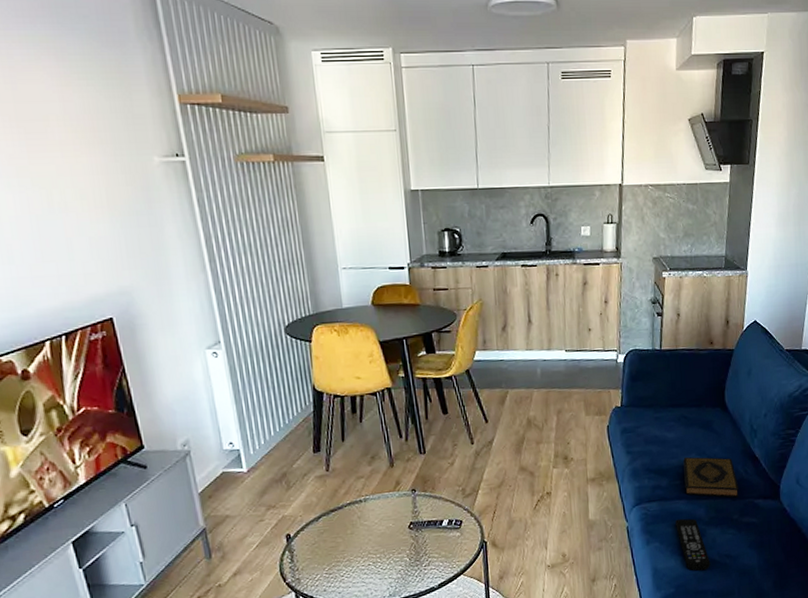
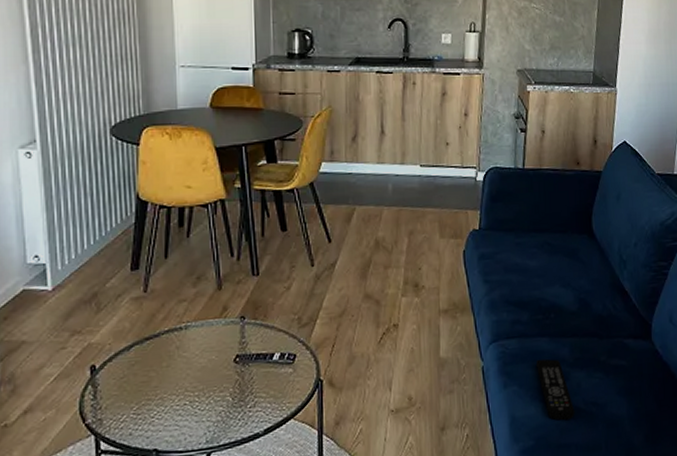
hardback book: present [683,457,739,498] -> none [546,288,607,337]

